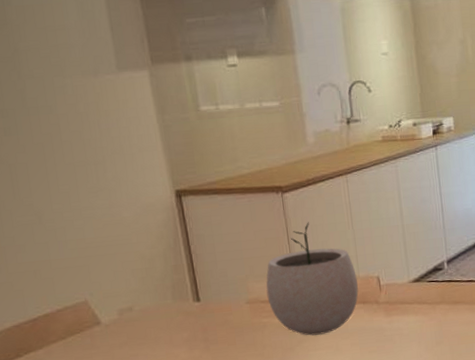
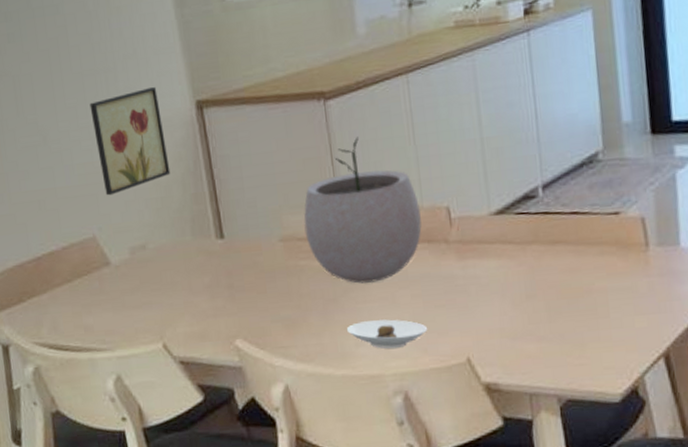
wall art: none [81,177,154,267] -> present [89,86,171,196]

